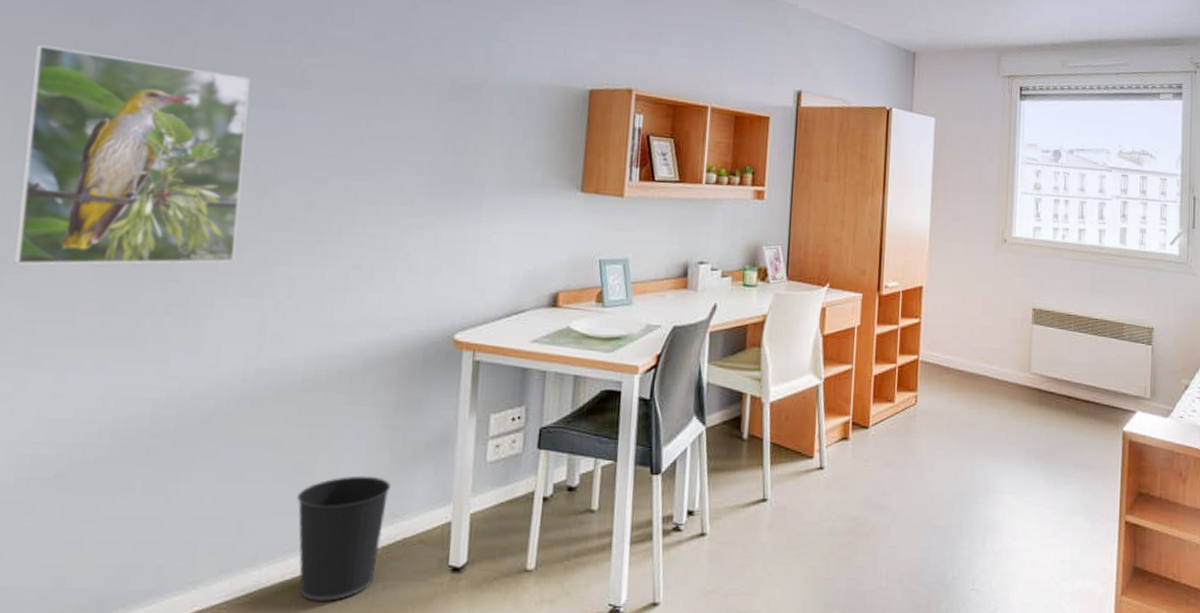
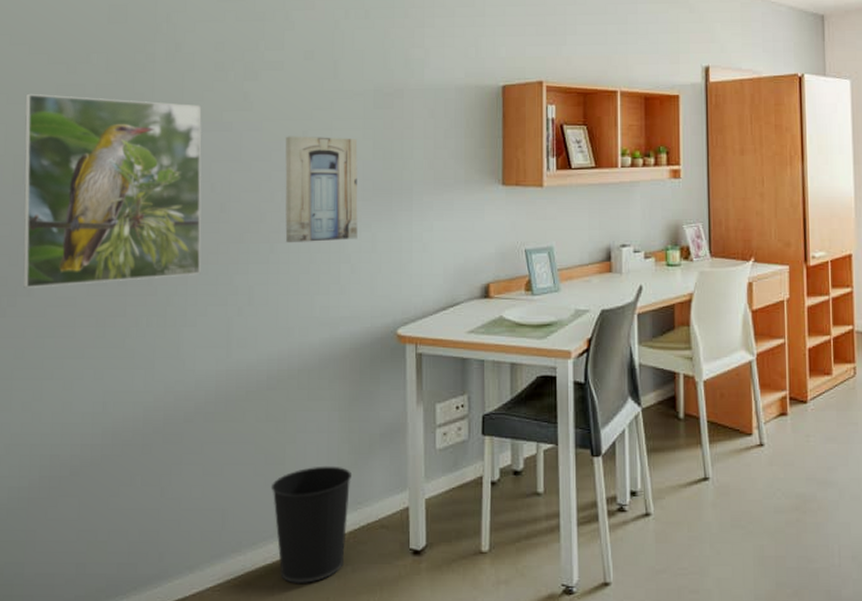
wall art: none [336,120,428,237] -> present [285,136,358,243]

